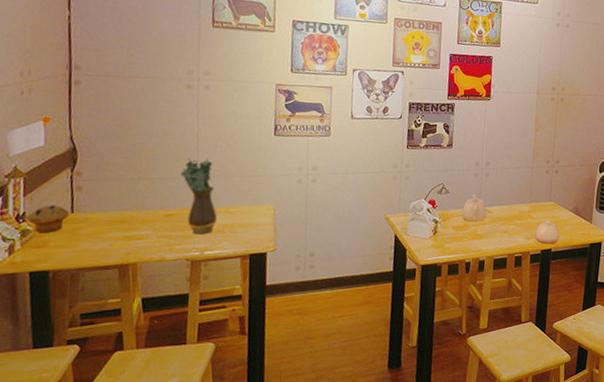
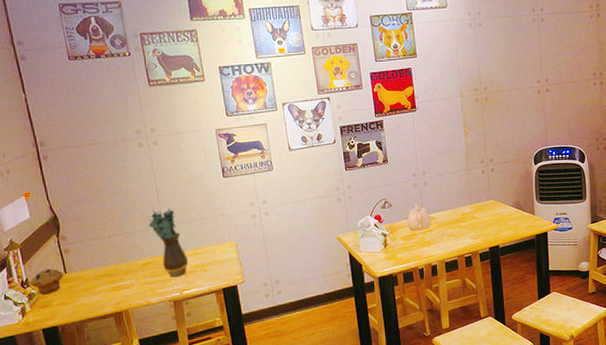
sugar bowl: present [534,220,560,244] -> none [480,218,505,241]

